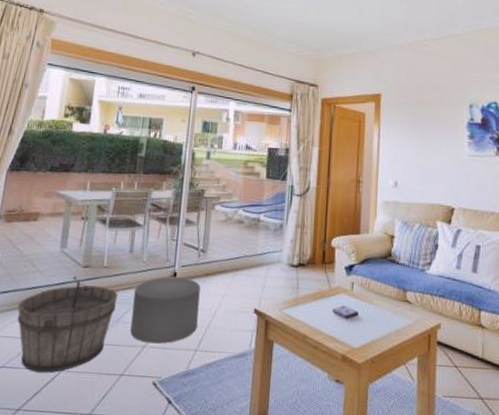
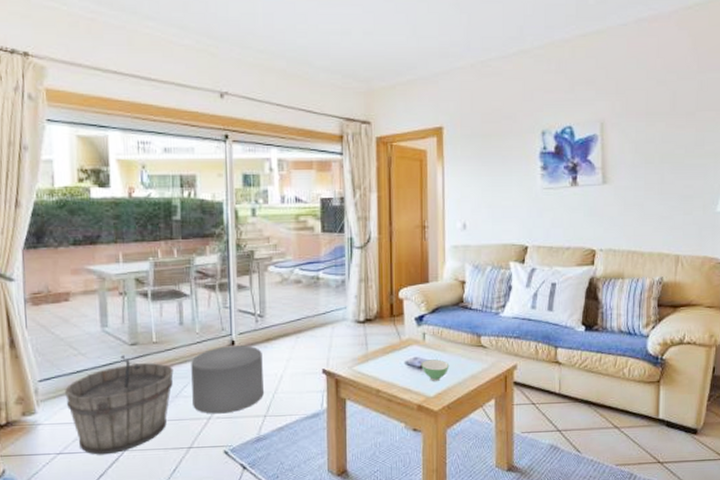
bowl: none [348,310,375,332] -> present [421,359,450,381]

